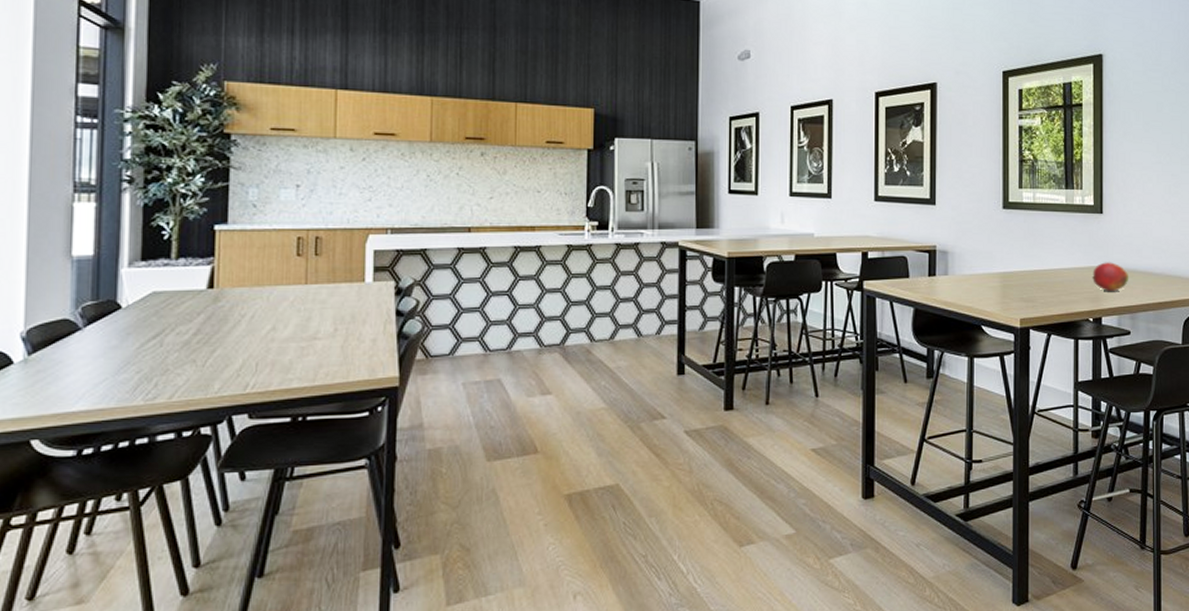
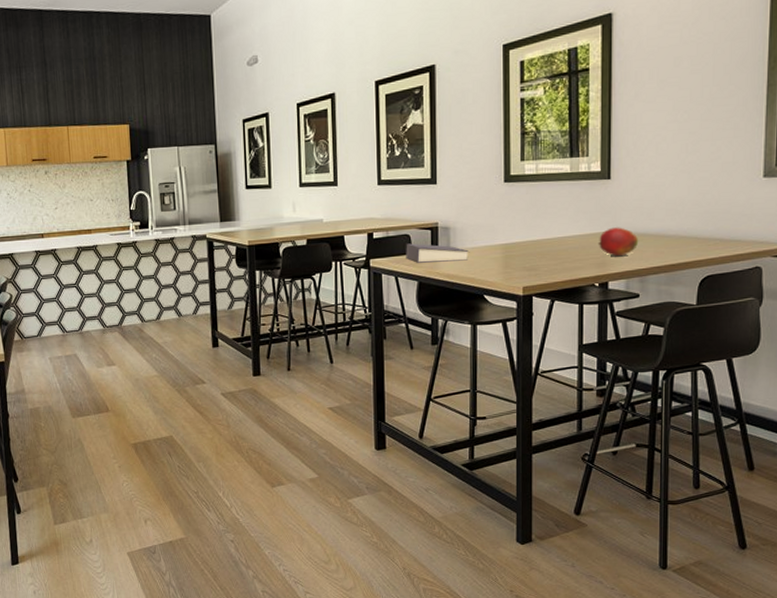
book: none [902,266,967,289] -> present [406,243,469,264]

